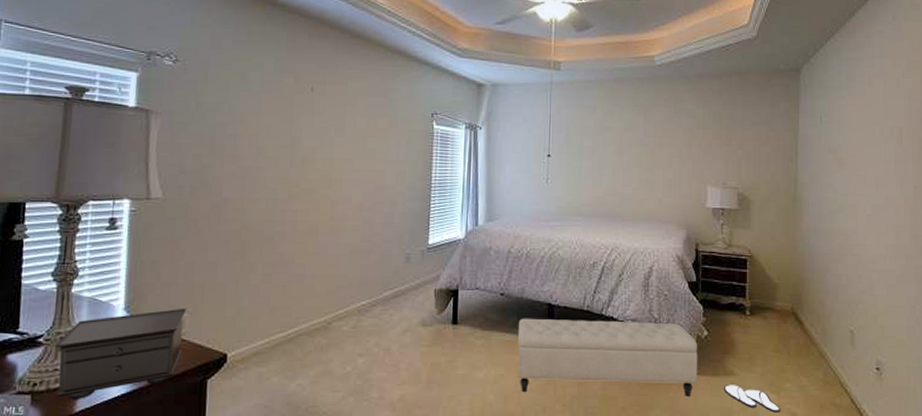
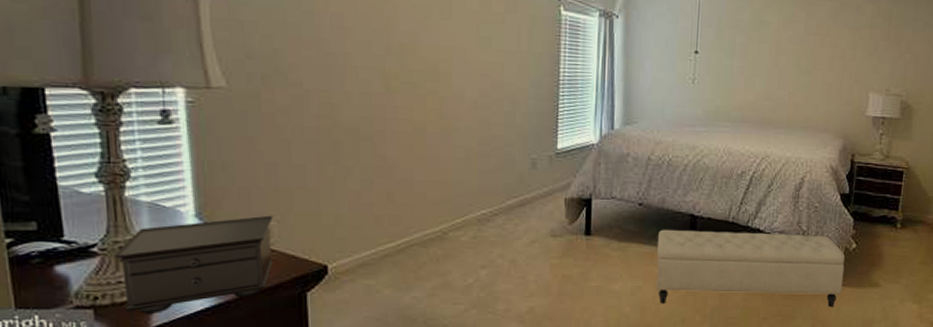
slippers: present [724,385,780,413] -> none [868,296,921,322]

